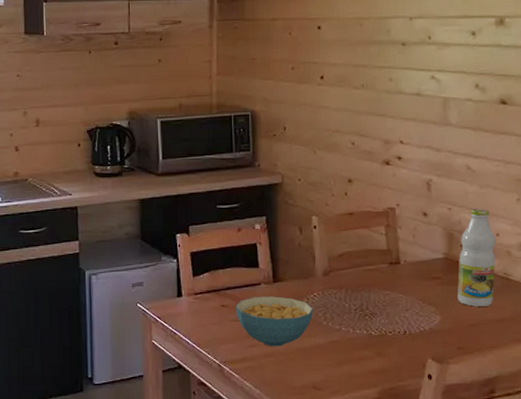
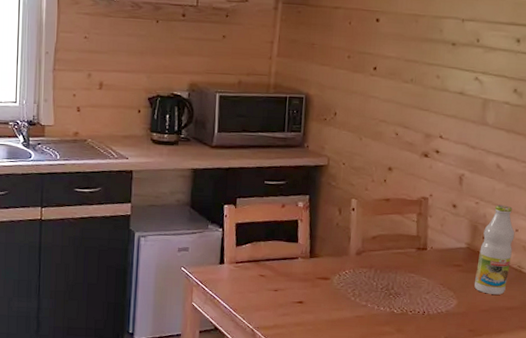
cereal bowl: present [235,296,314,347] -> none [272,269,344,317]

